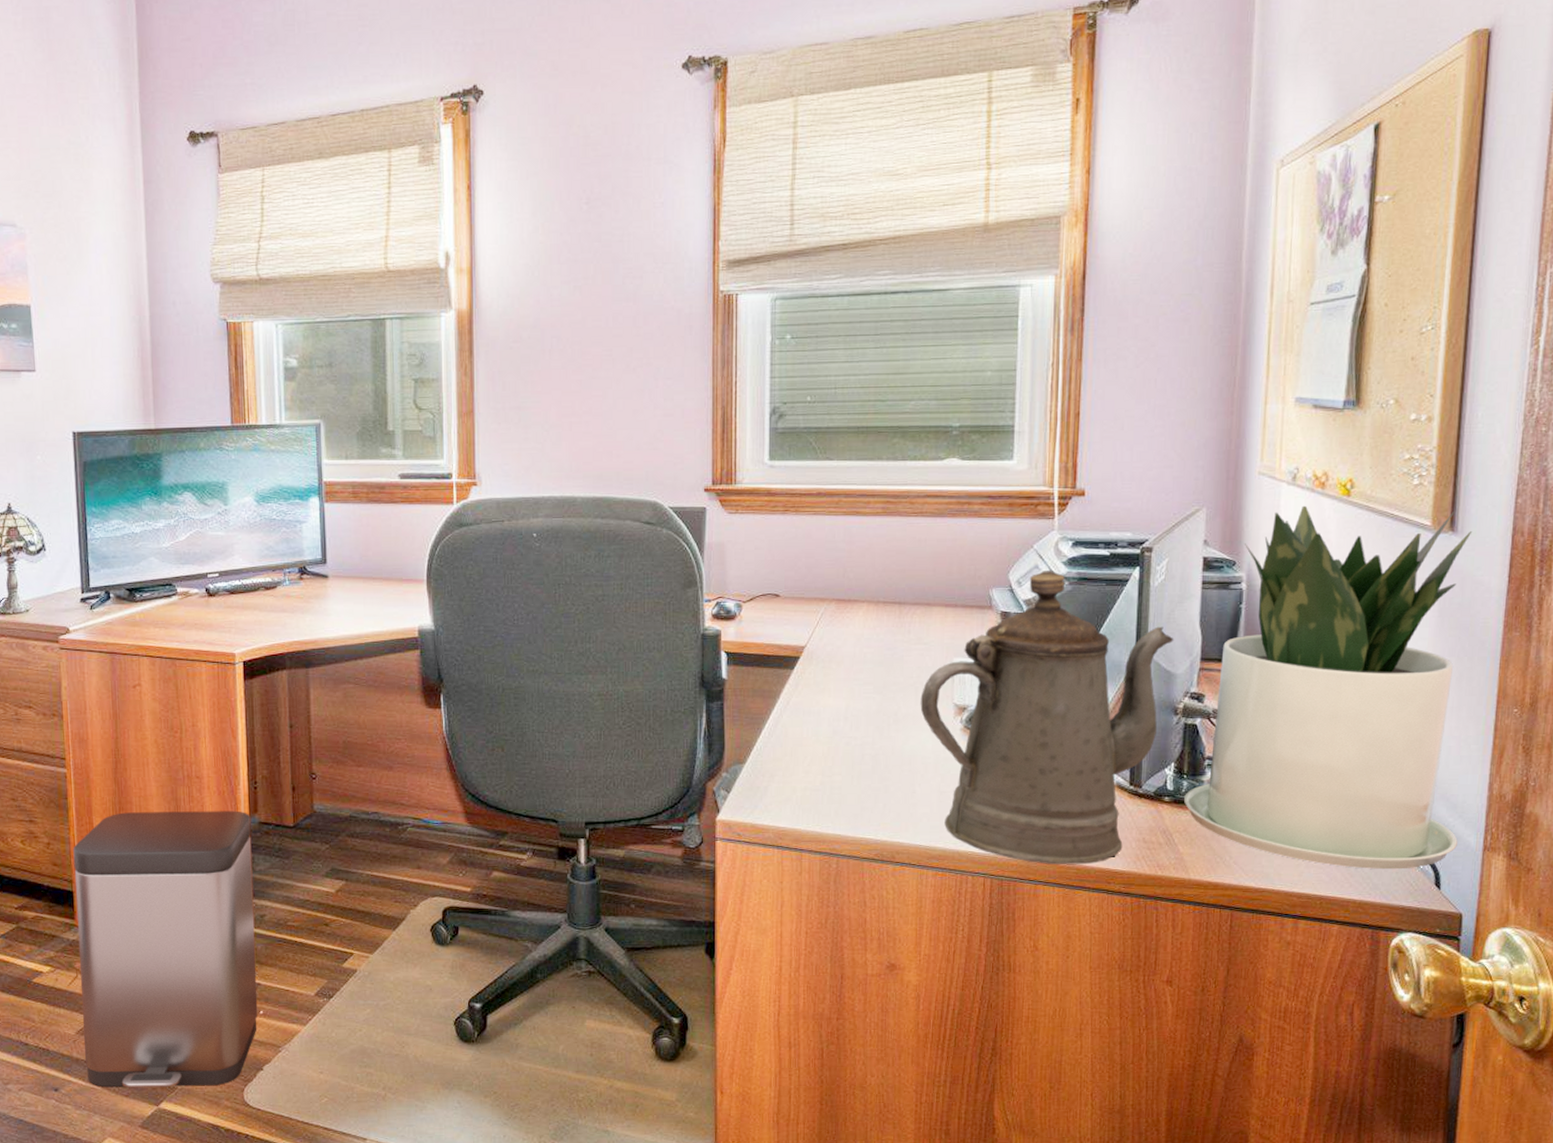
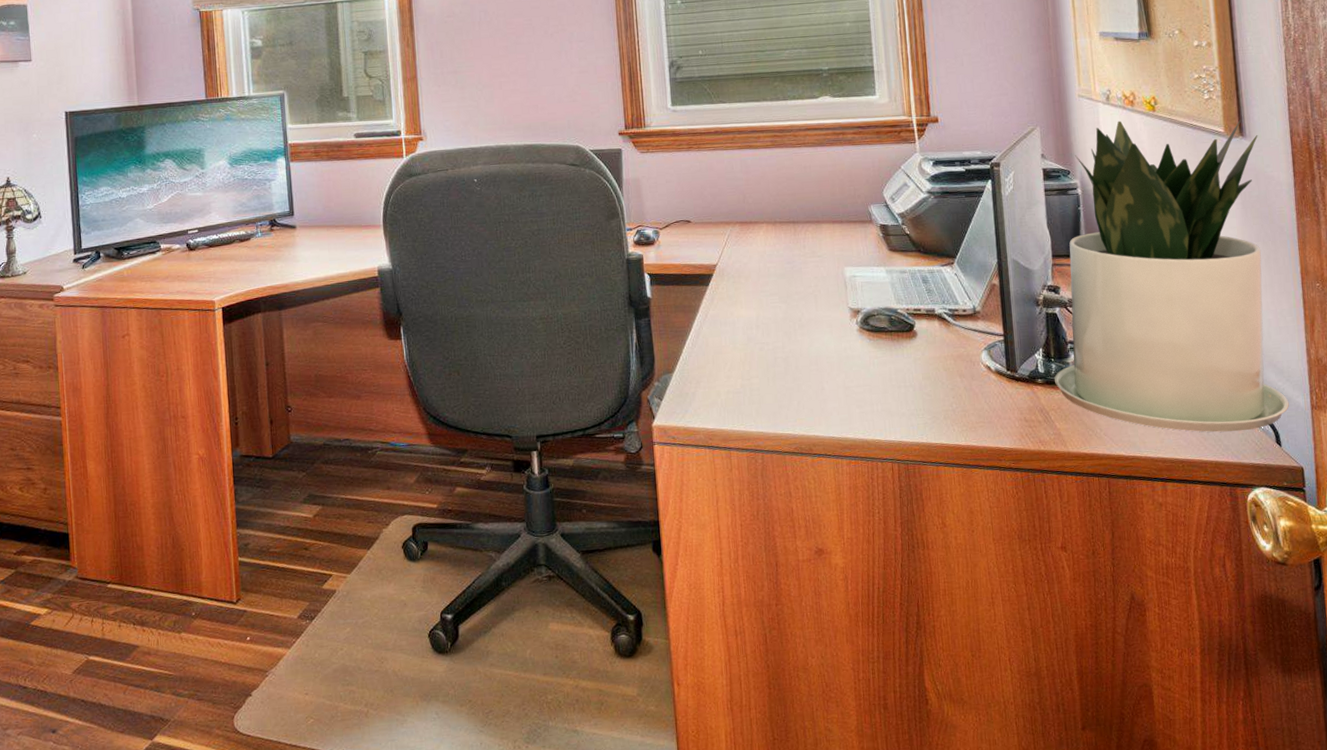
pedal bin: present [73,811,258,1088] -> none [68,446,245,725]
coffee pot: present [920,571,1174,865] -> none [820,187,1028,447]

